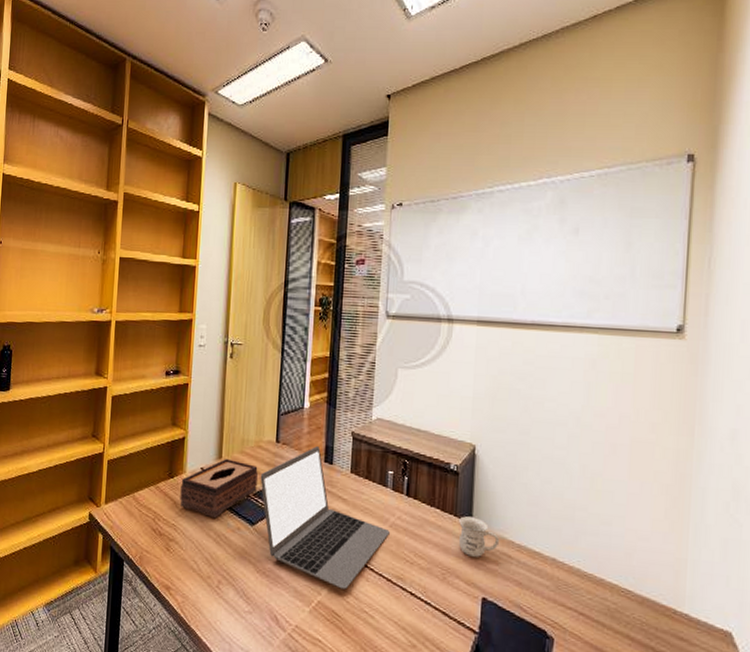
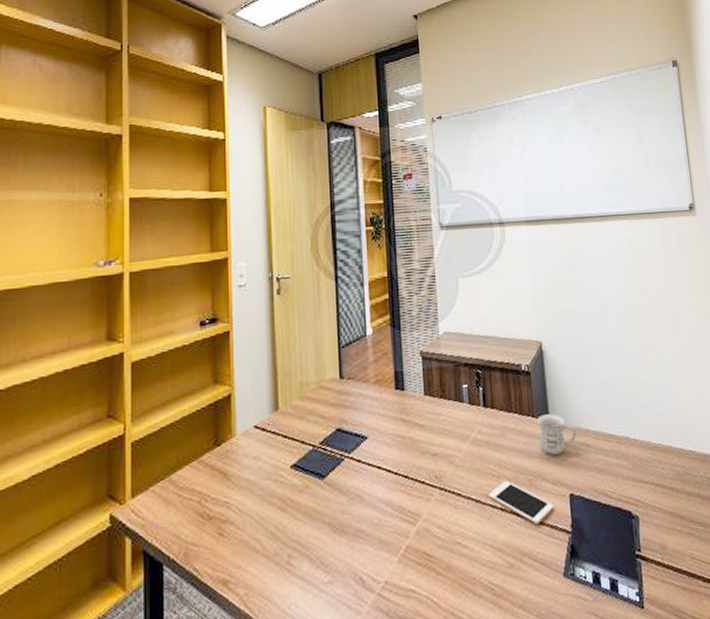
tissue box: present [180,459,258,519] -> none [231,408,323,482]
laptop: present [260,446,390,589] -> none [326,374,472,525]
cell phone: none [400,568,465,616] -> present [488,480,555,524]

